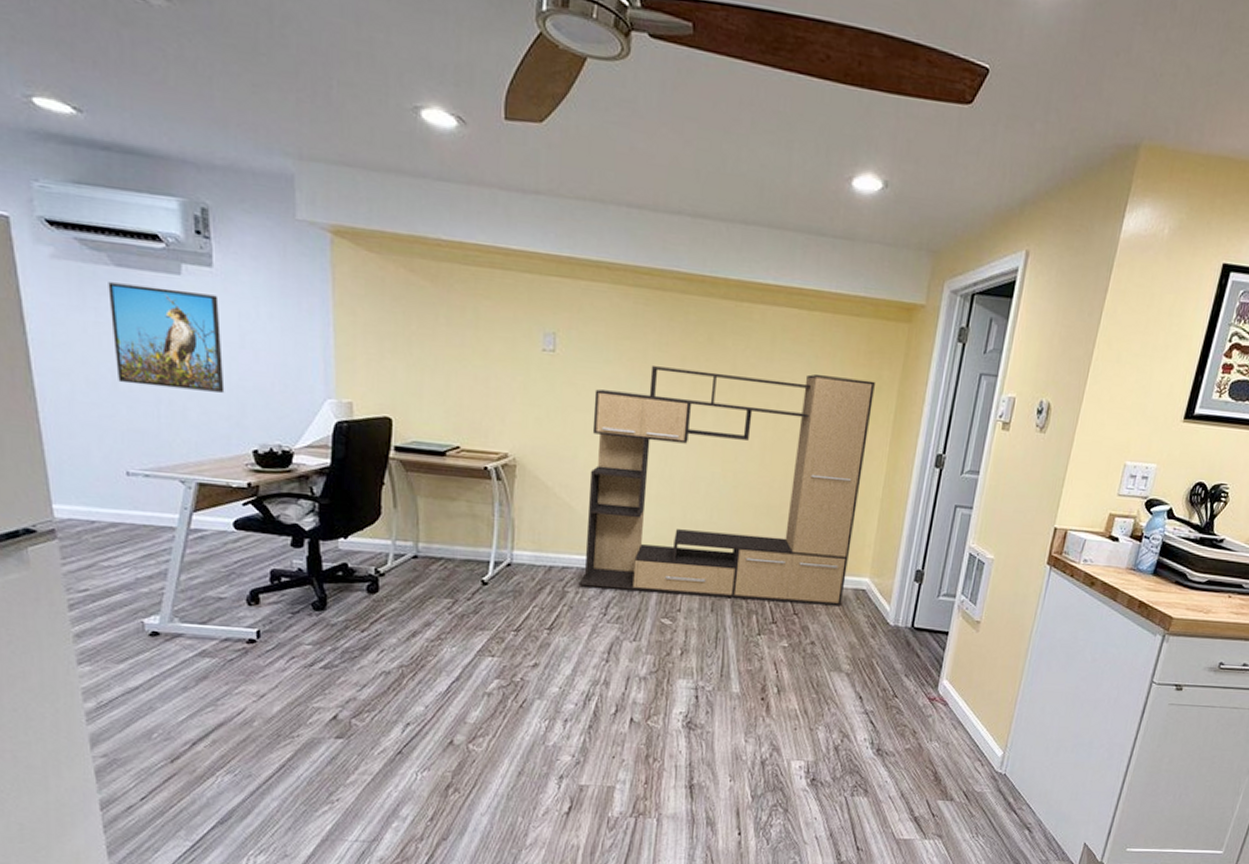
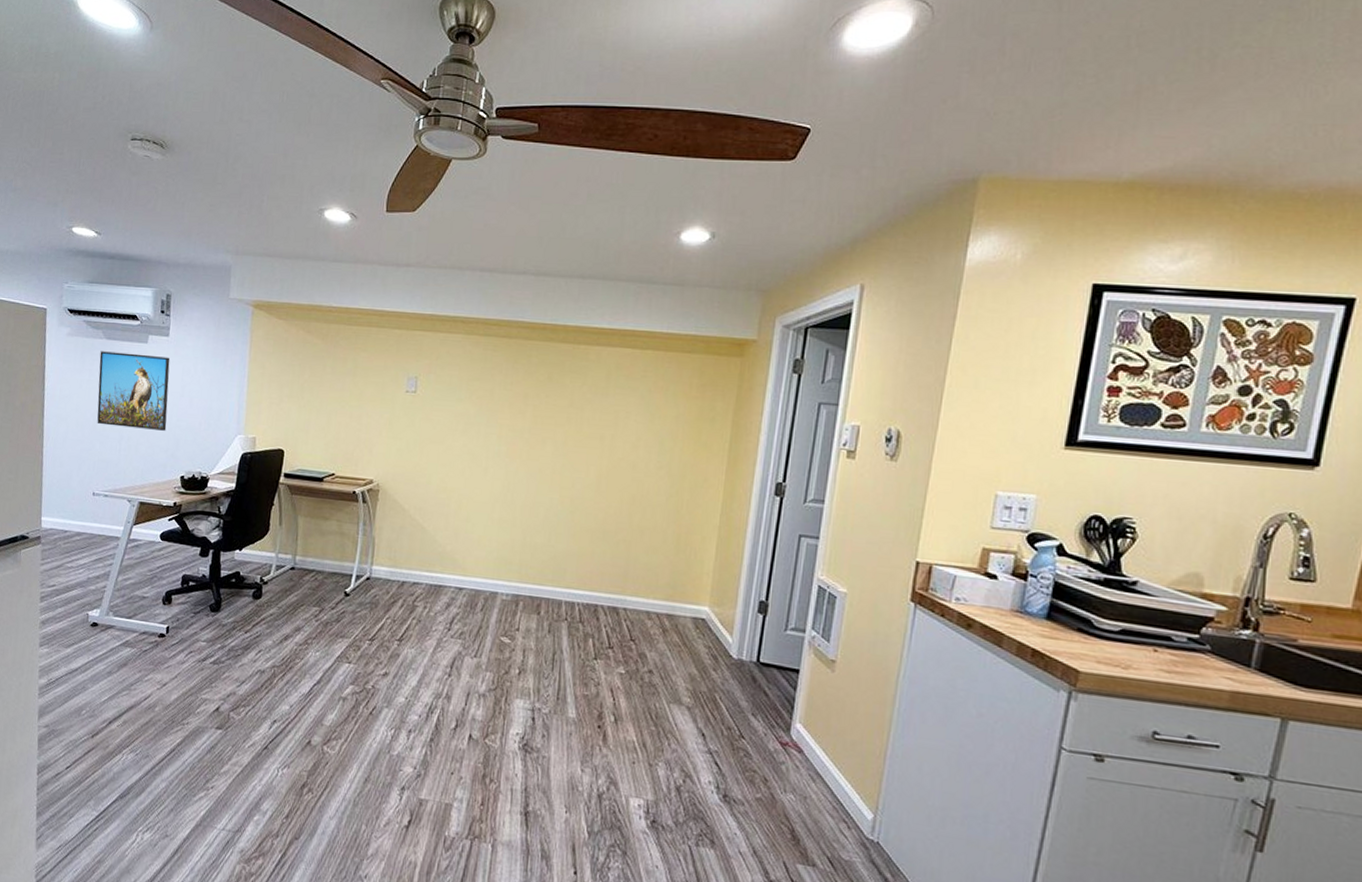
media console: present [578,366,875,606] -> none [427,403,709,635]

